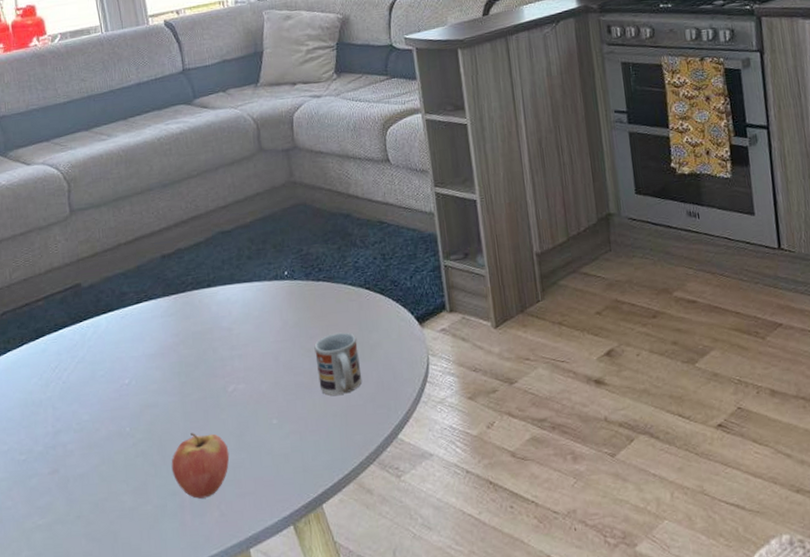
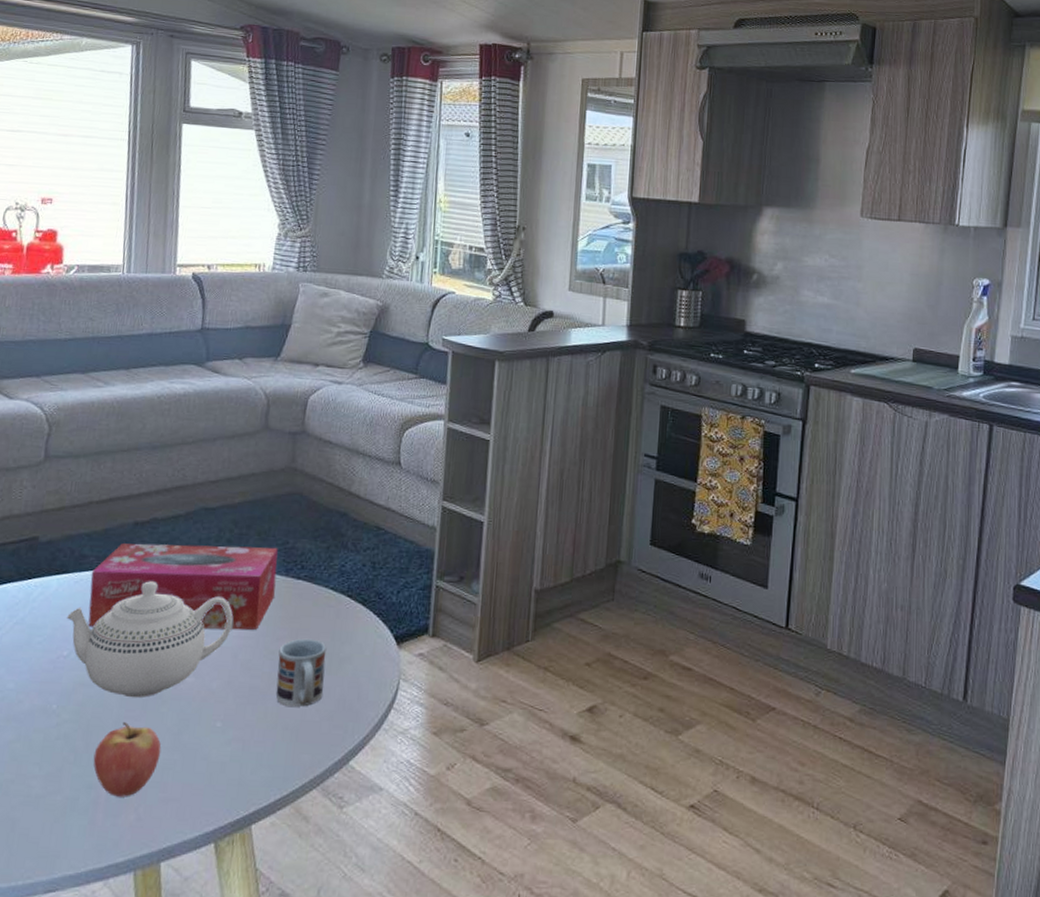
teapot: none [121,305,268,411] -> present [67,581,233,698]
tissue box: none [133,256,300,355] -> present [88,543,278,630]

